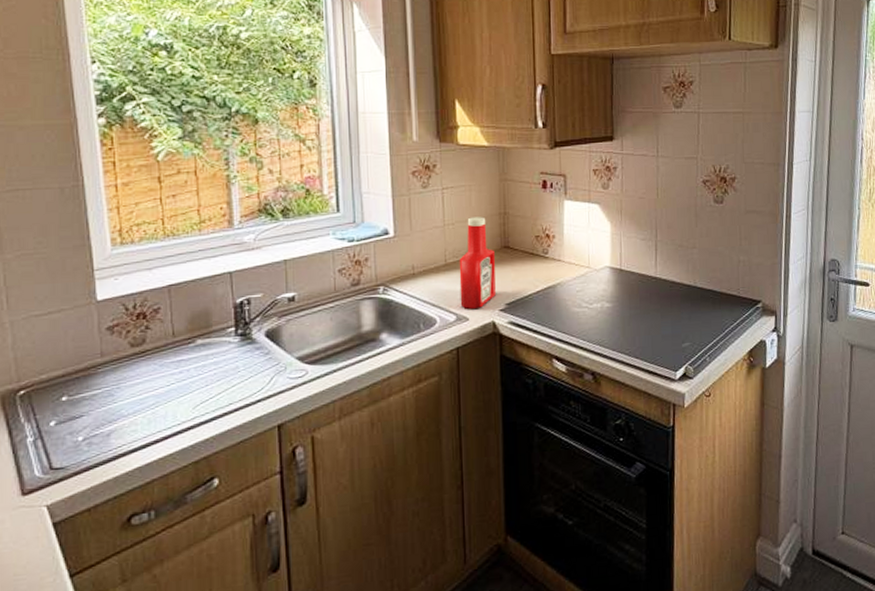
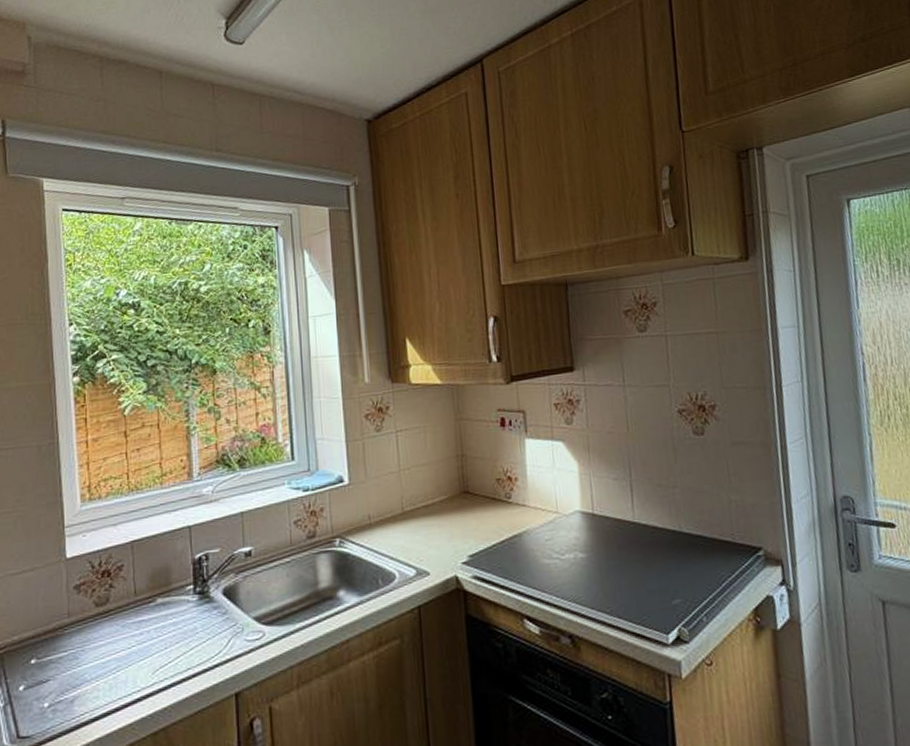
ketchup bottle: present [459,217,496,309] -> none [416,460,457,562]

